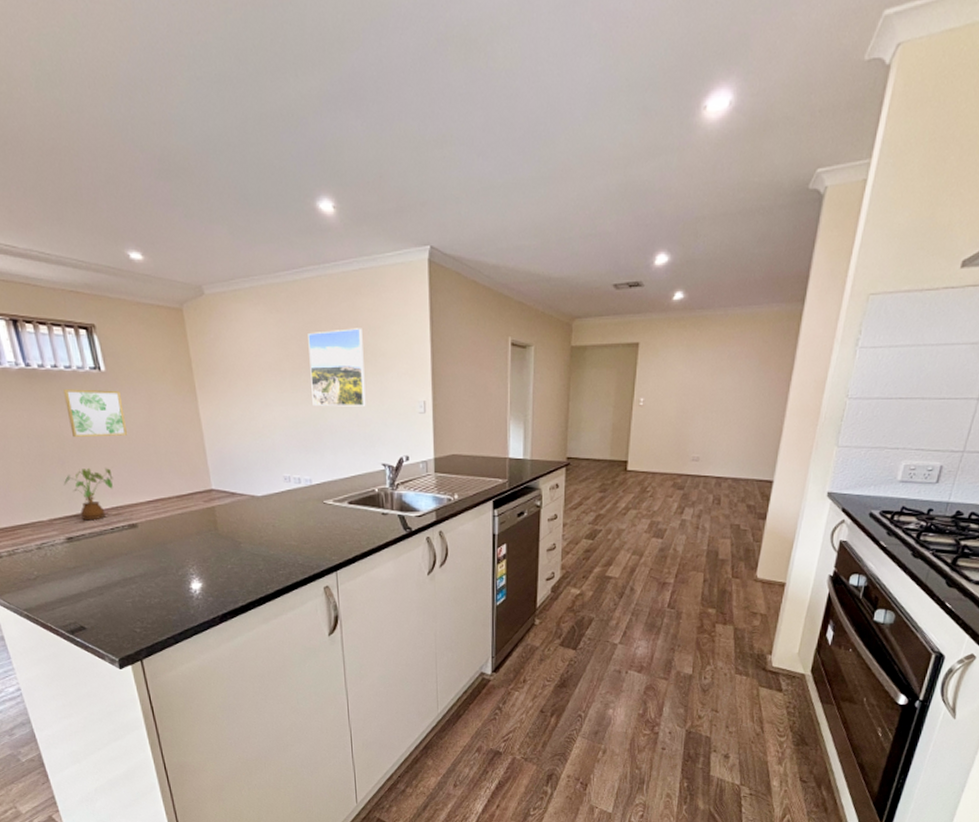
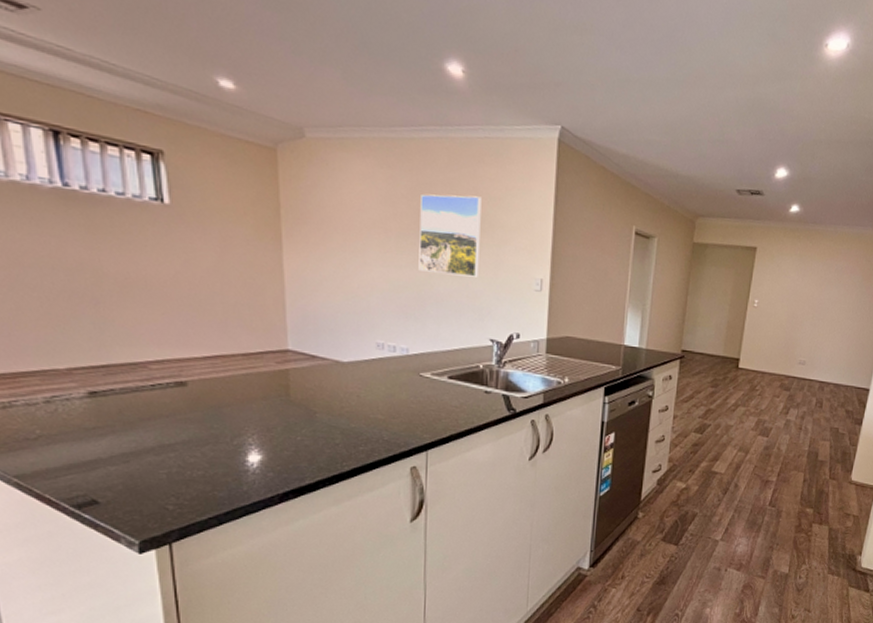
house plant: present [63,467,113,521] -> none [94,311,162,374]
wall art: present [64,389,128,438] -> none [111,218,189,280]

